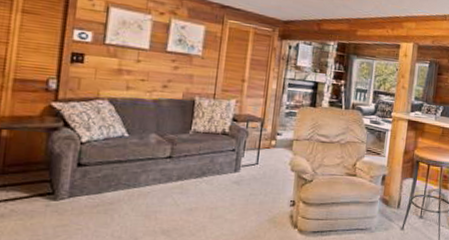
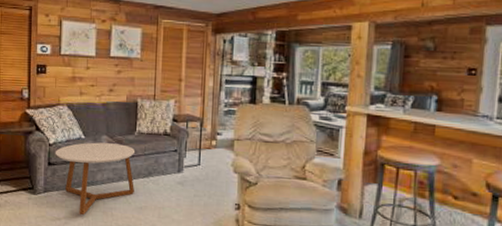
coffee table: none [87,141,189,222] -> present [54,142,136,216]

